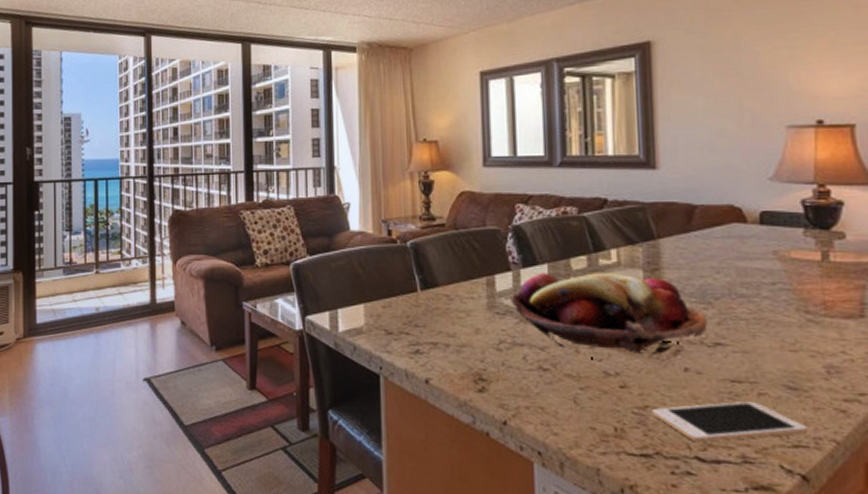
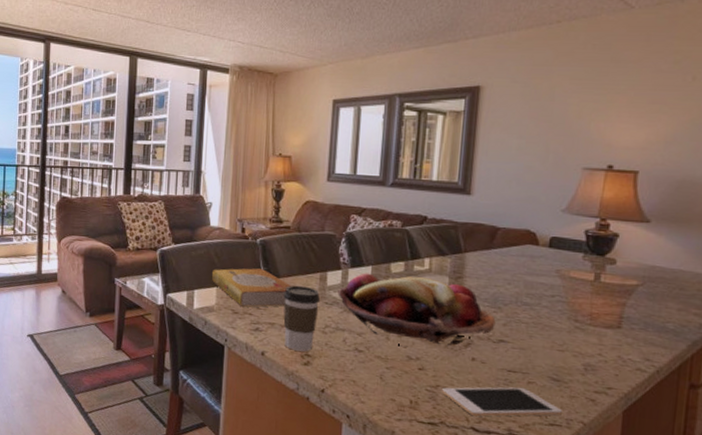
book: none [356,276,454,327] -> present [211,268,292,308]
coffee cup: none [445,294,491,375] -> present [283,285,321,352]

